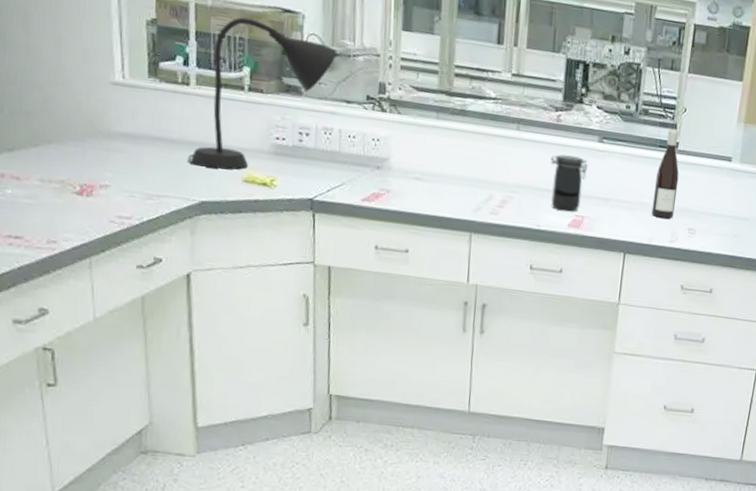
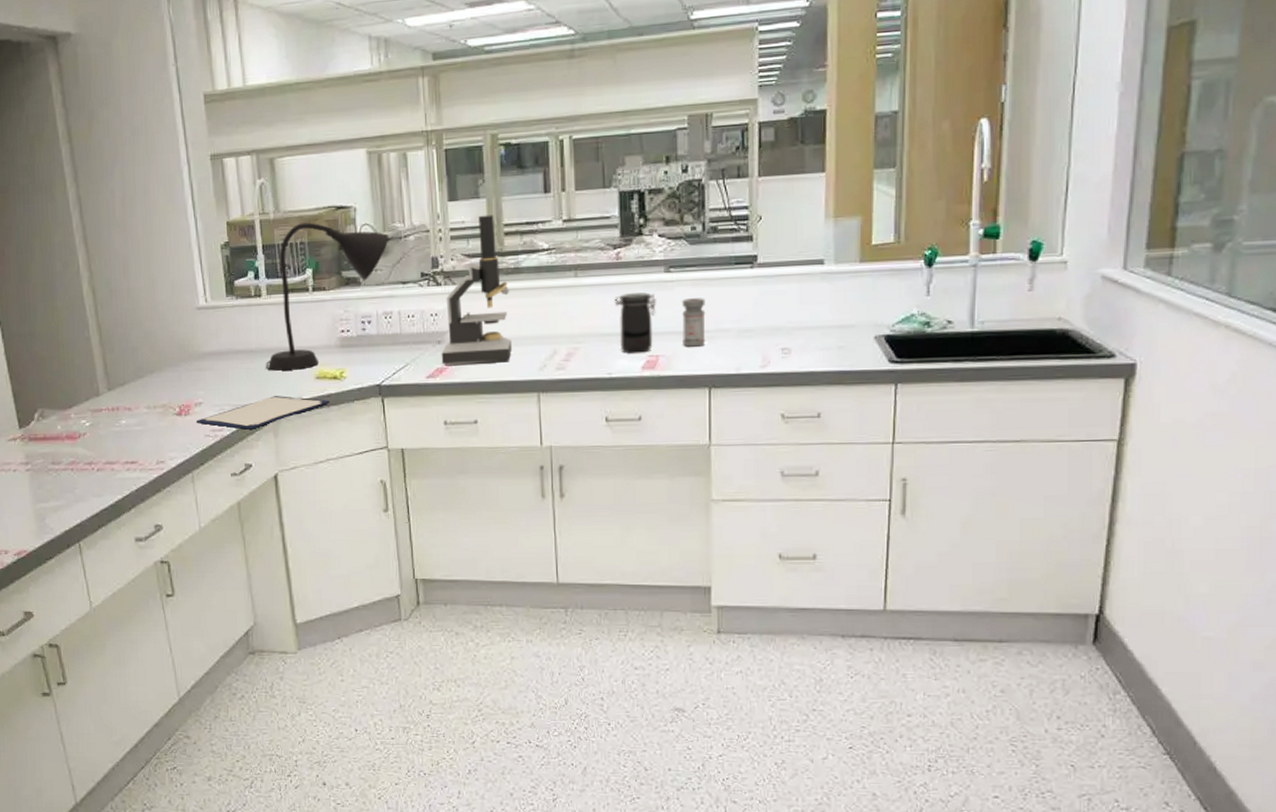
notepad: none [100,191,256,223] -> present [196,396,330,430]
microscope: none [378,51,453,199] -> present [441,214,512,366]
medicine bottle: none [606,169,631,215] -> present [682,298,706,347]
bottle: present [651,129,679,219] -> none [735,242,763,342]

